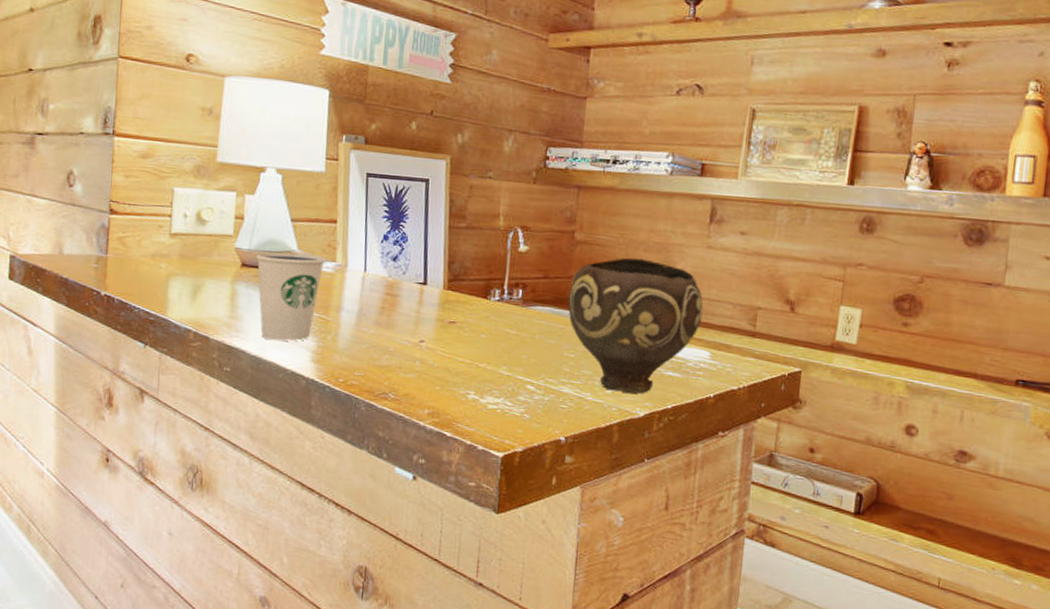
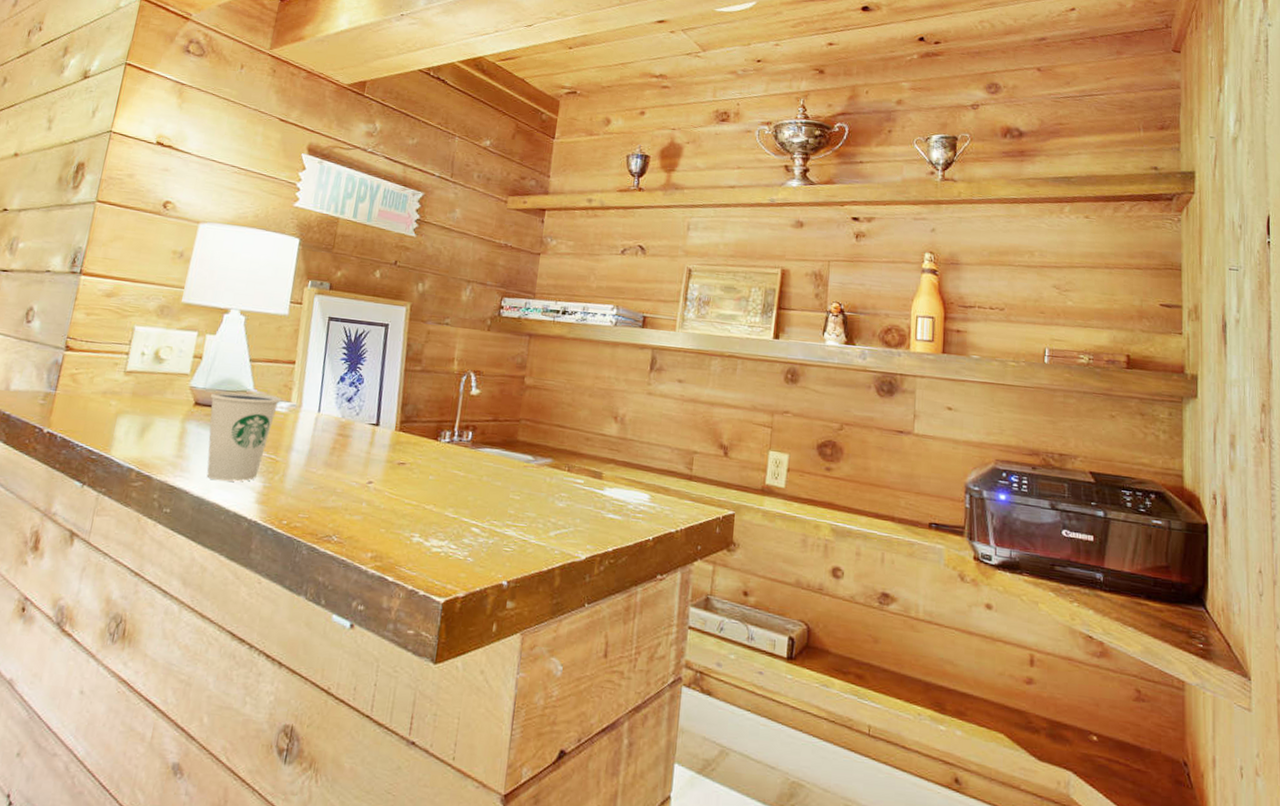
bowl: present [568,257,703,394] -> none [515,402,644,537]

